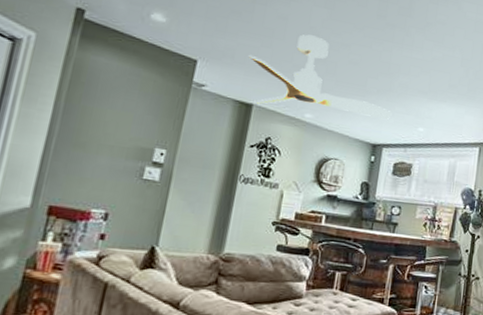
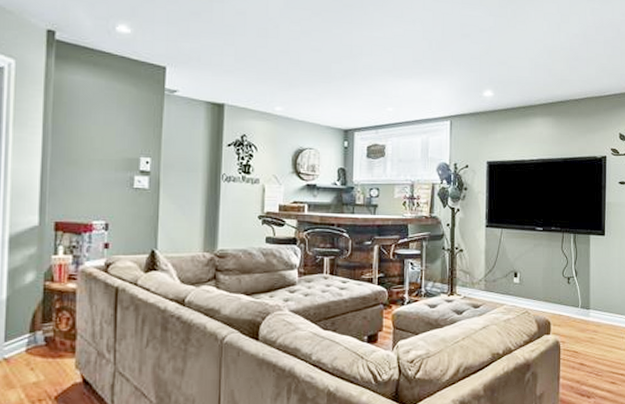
ceiling fan: present [248,34,392,120] -> none [213,27,359,104]

